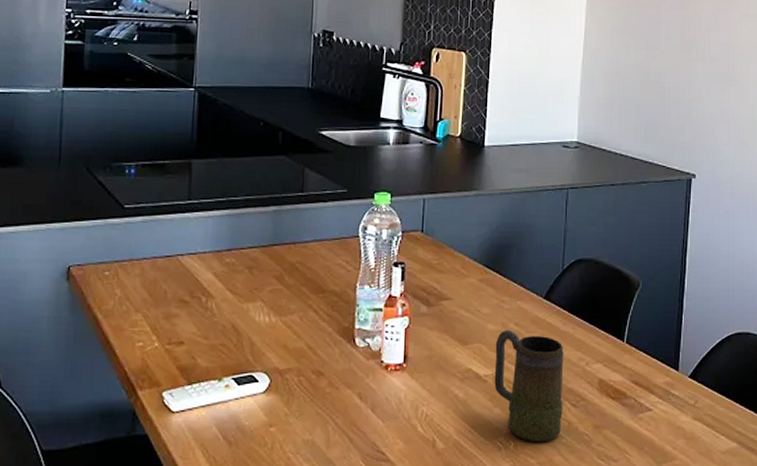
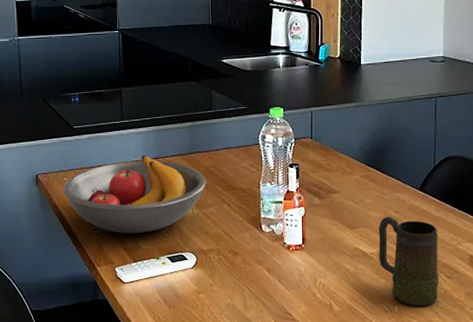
fruit bowl: none [101,245,291,346] -> present [62,155,207,233]

